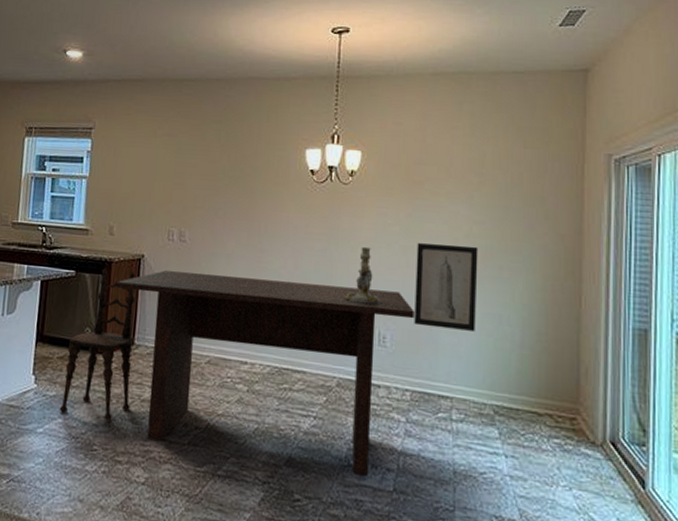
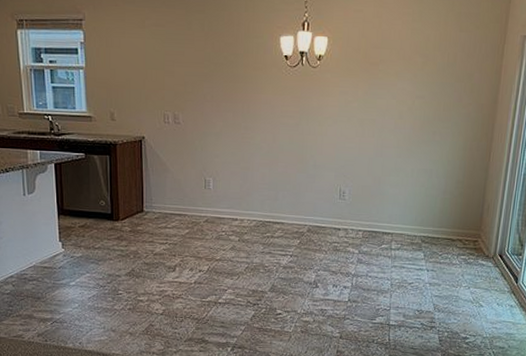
dining chair: present [59,268,135,420] -> none [86,150,145,271]
dining table: present [116,270,415,475] -> none [123,148,367,292]
candlestick: present [343,246,381,305] -> none [313,121,342,168]
wall art: present [414,243,478,331] -> none [367,116,418,183]

